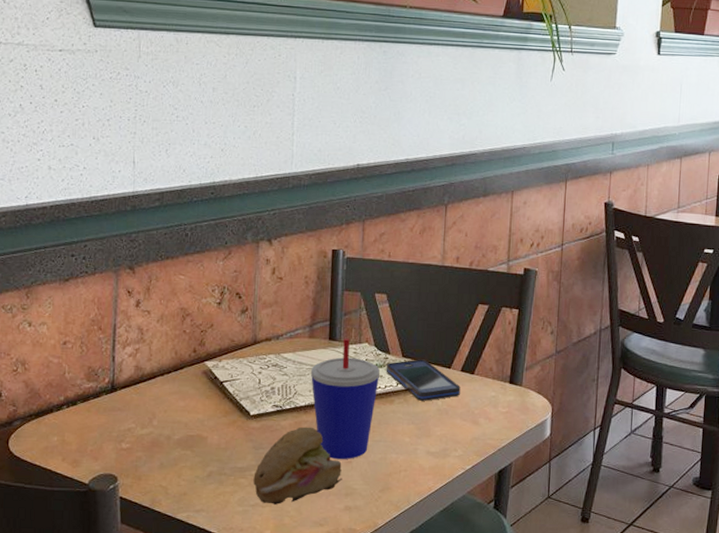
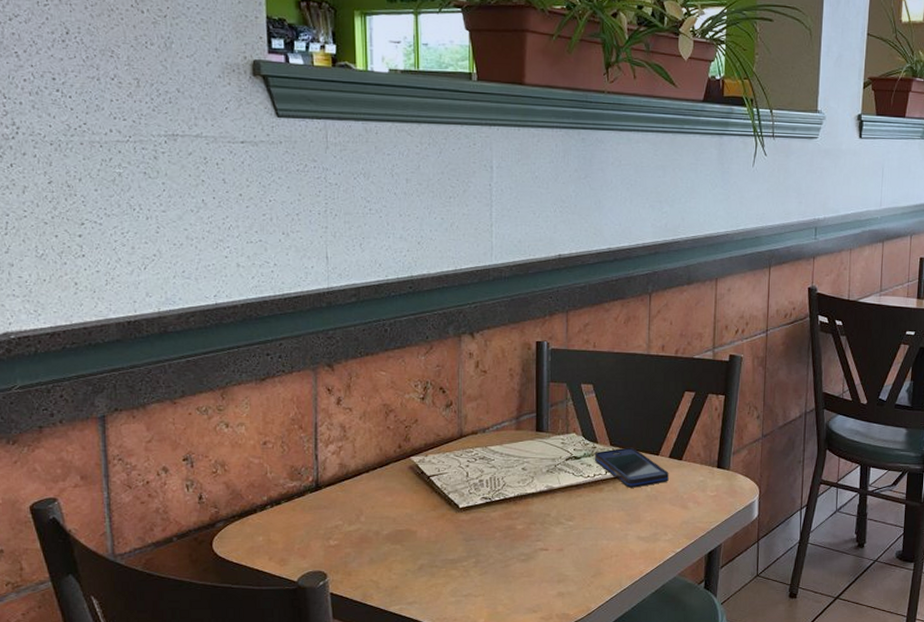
sandwich: present [253,427,342,505] -> none [465,517,554,594]
beverage cup: present [311,338,380,459] -> none [519,429,588,547]

